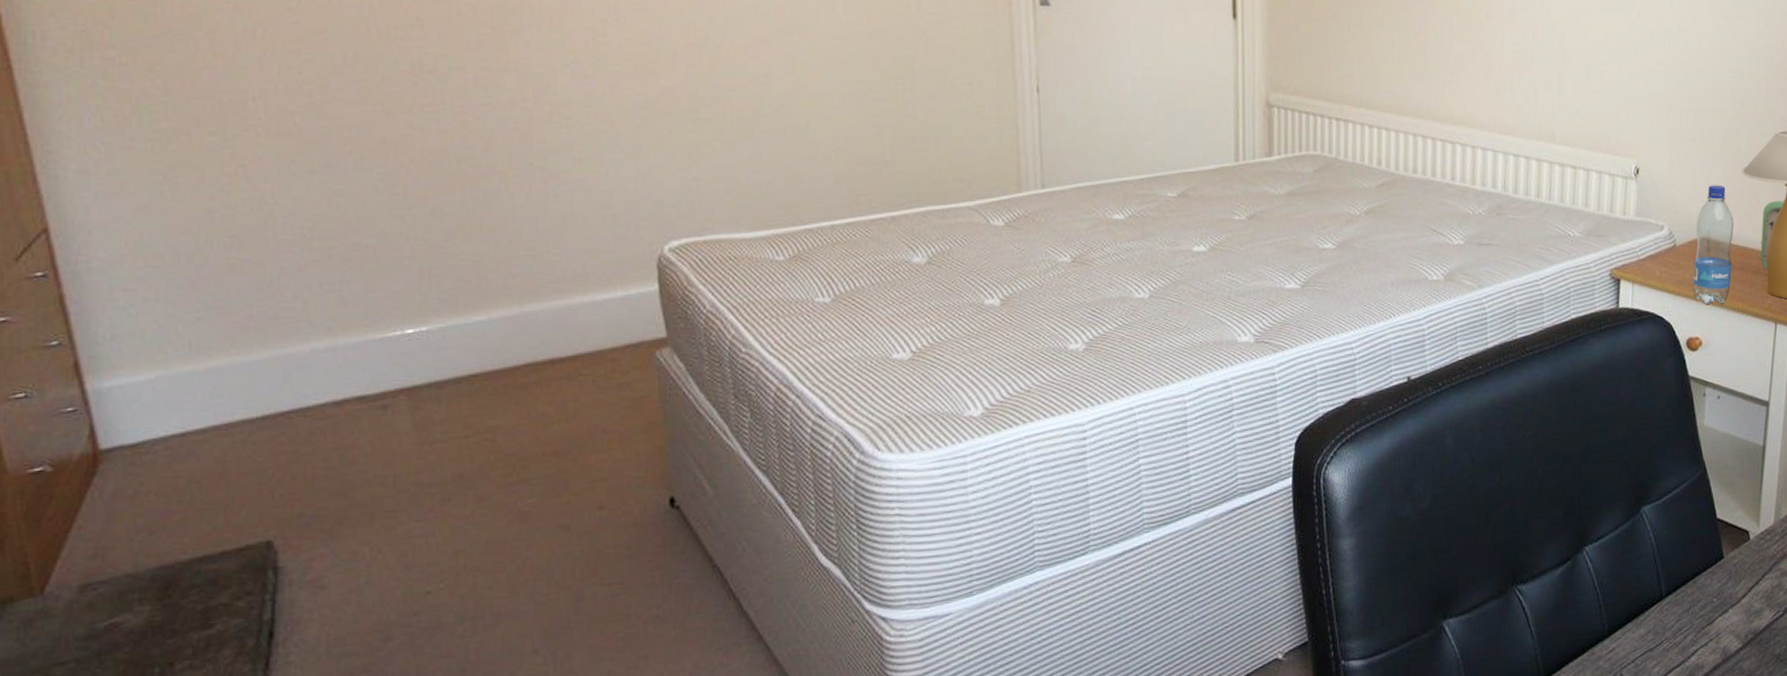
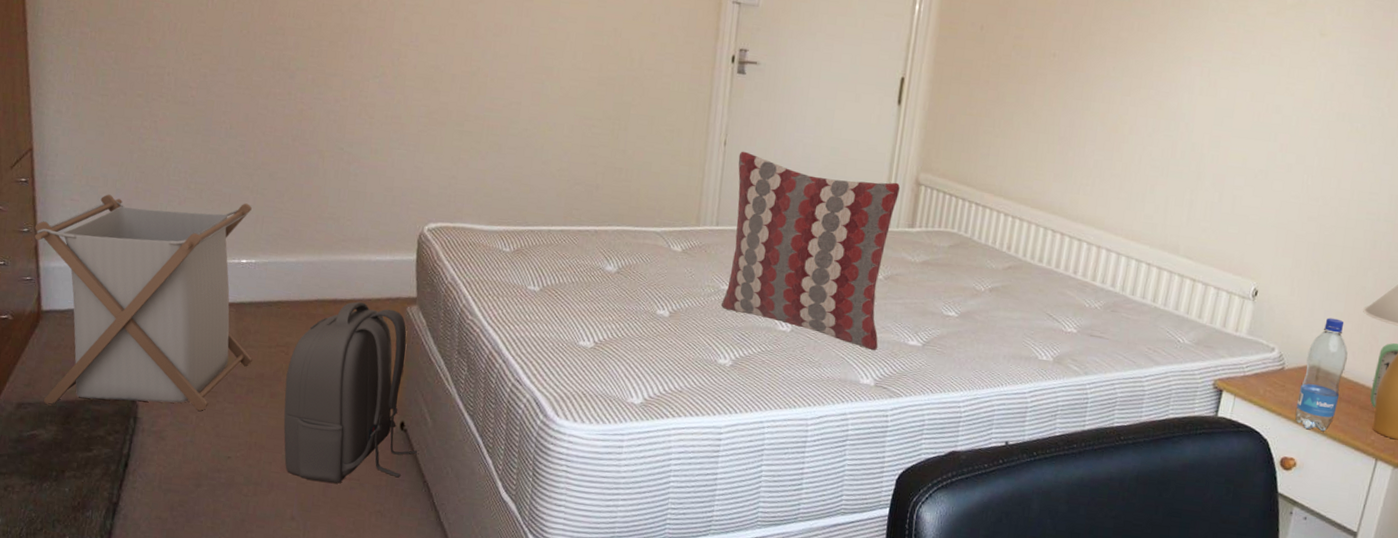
laundry basket: none [69,255,443,580] -> present [34,194,253,411]
backpack: none [496,356,701,598] -> present [283,301,419,484]
pillow: none [1056,96,1253,302] -> present [720,151,901,350]

